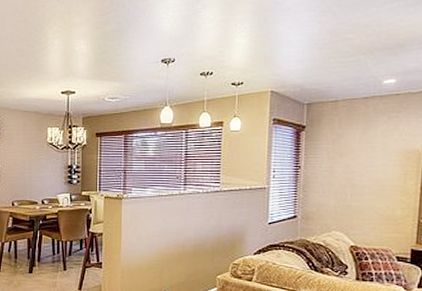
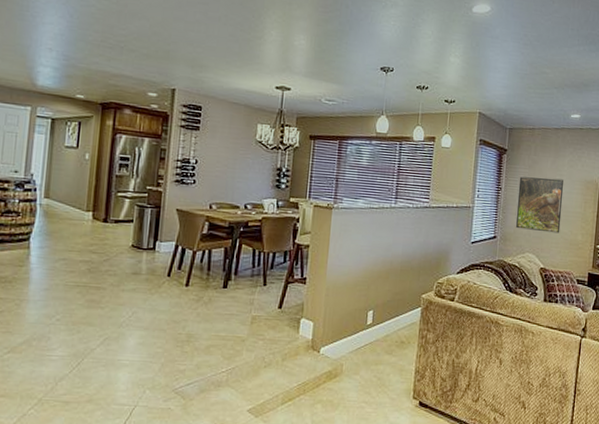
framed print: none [319,151,377,209] -> present [516,176,564,233]

